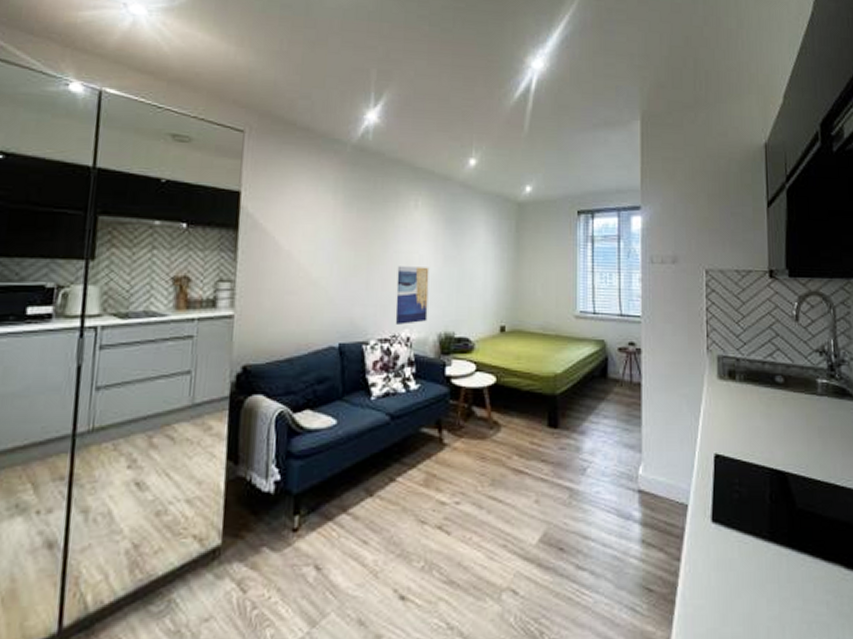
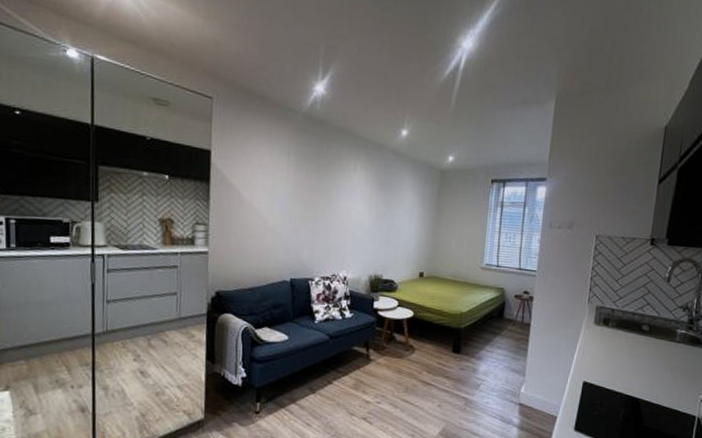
wall art: present [395,266,430,325] -> none [335,219,364,267]

